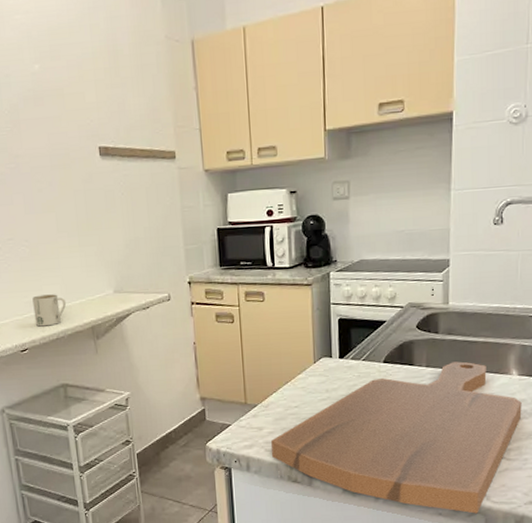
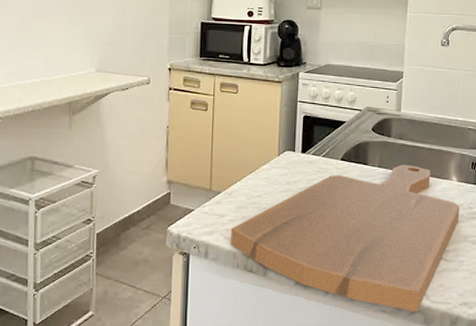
mug: present [32,294,67,327] -> none [12,66,47,98]

